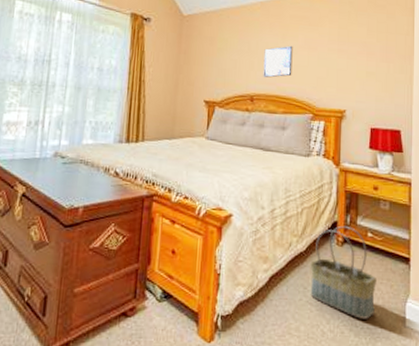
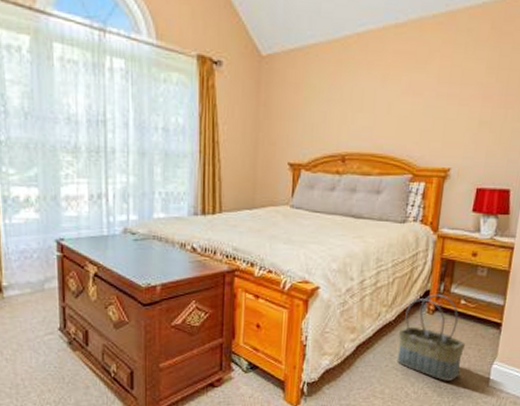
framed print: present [263,45,293,78] -> none [357,90,395,132]

